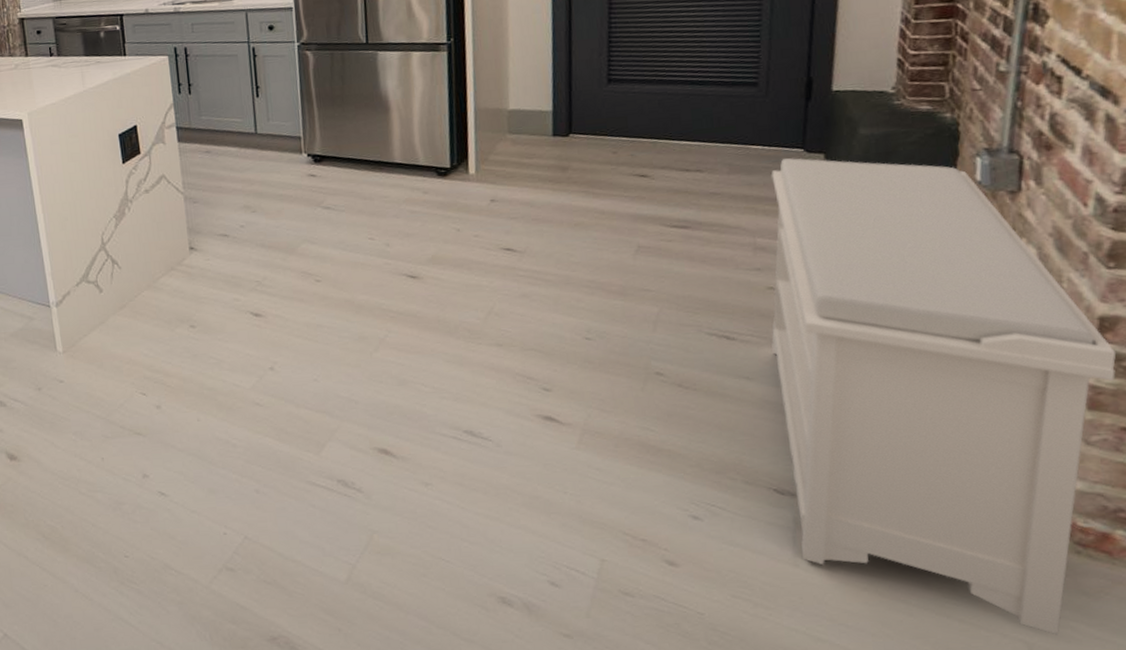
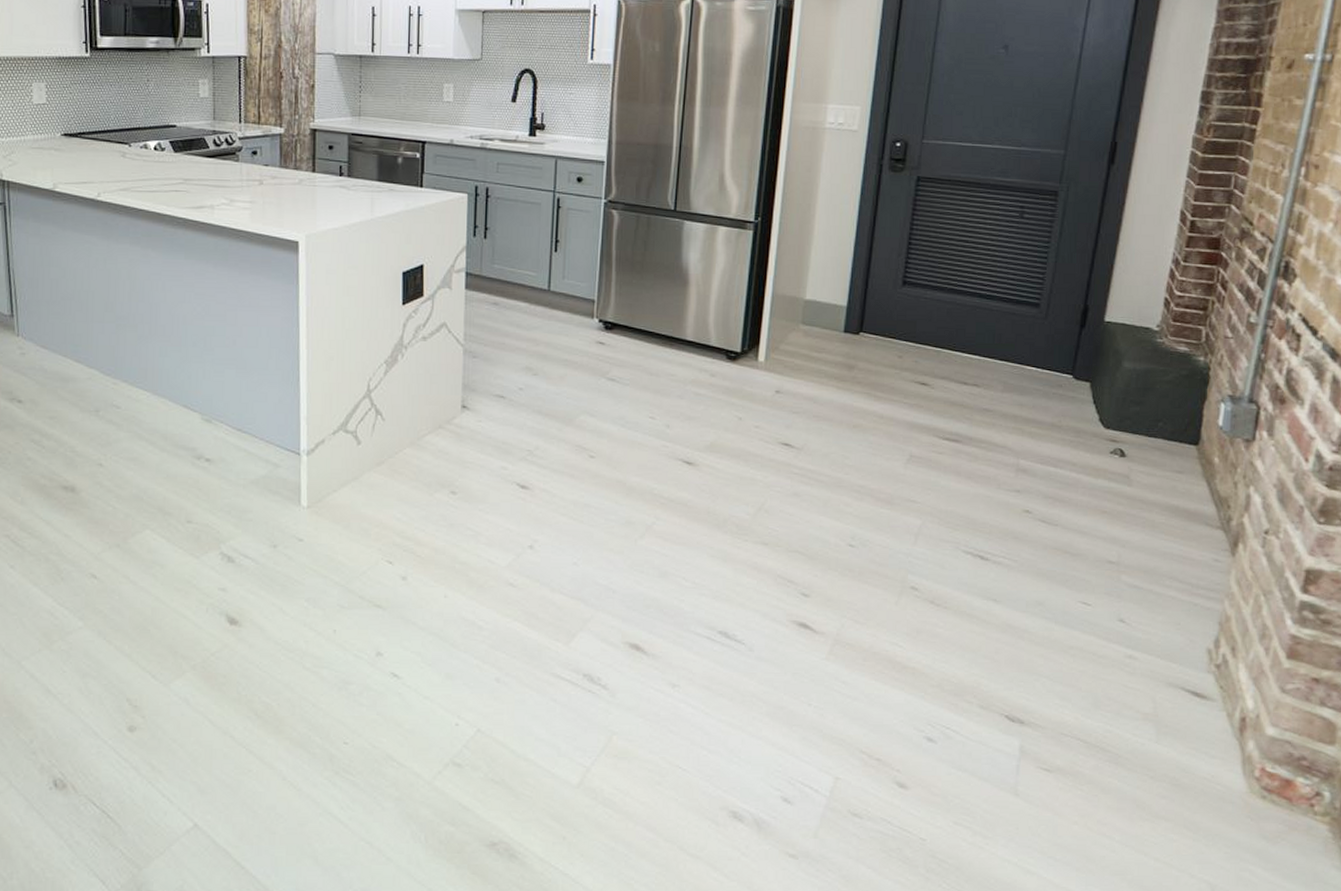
bench: present [770,158,1117,635] -> none [1019,383,1317,878]

